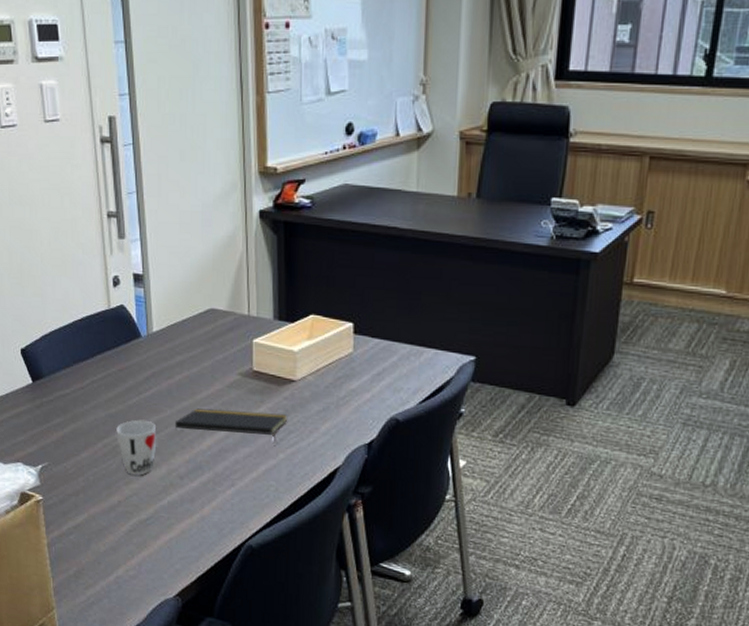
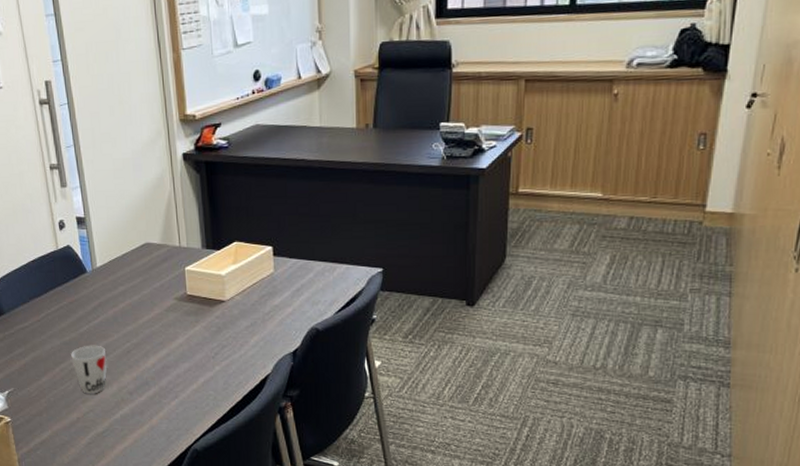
notepad: present [174,408,287,447] -> none [121,330,220,360]

